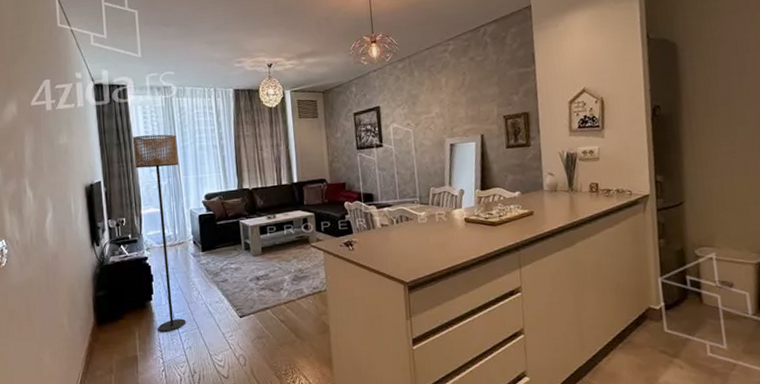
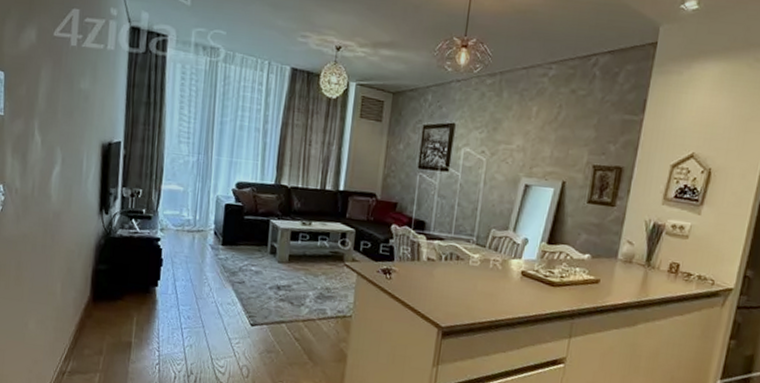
floor lamp: present [132,134,186,332] -> none [158,98,216,324]

